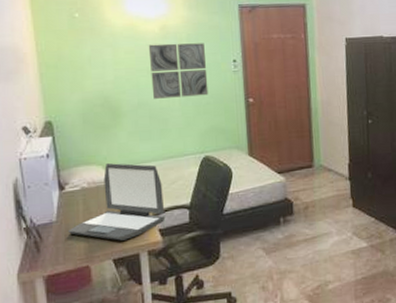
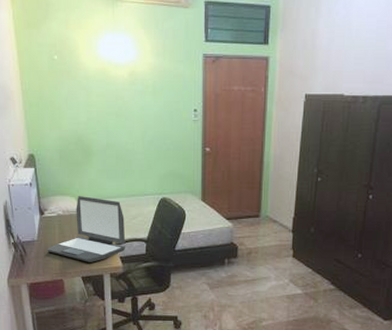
wall art: present [148,43,209,99] -> none [117,89,169,142]

